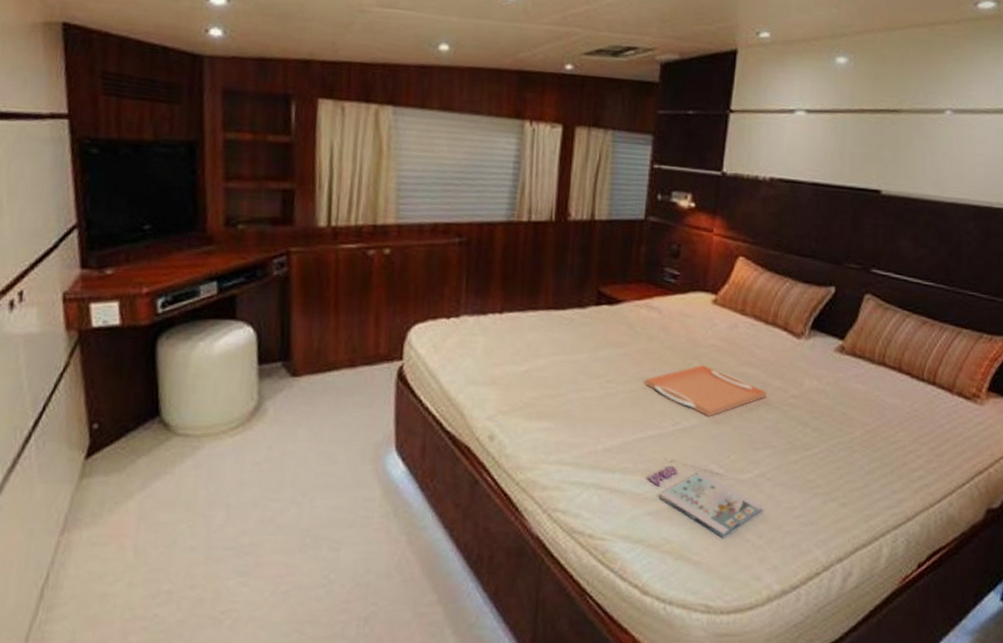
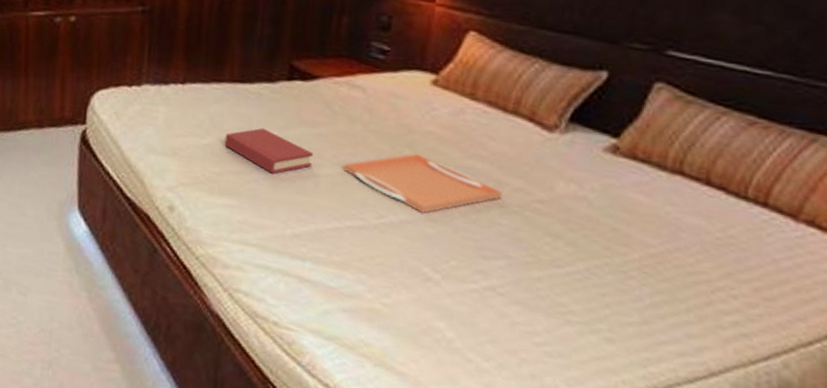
hardback book: none [541,351,619,394] -> present [224,127,313,174]
magazine: present [647,466,764,538] -> none [343,262,493,353]

